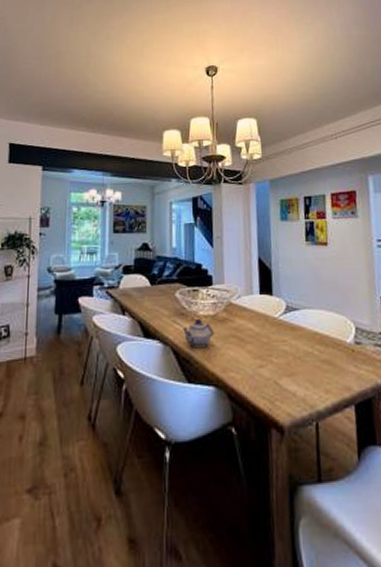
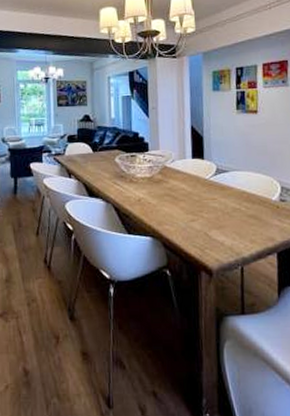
teapot: present [183,318,215,347] -> none [122,180,151,204]

